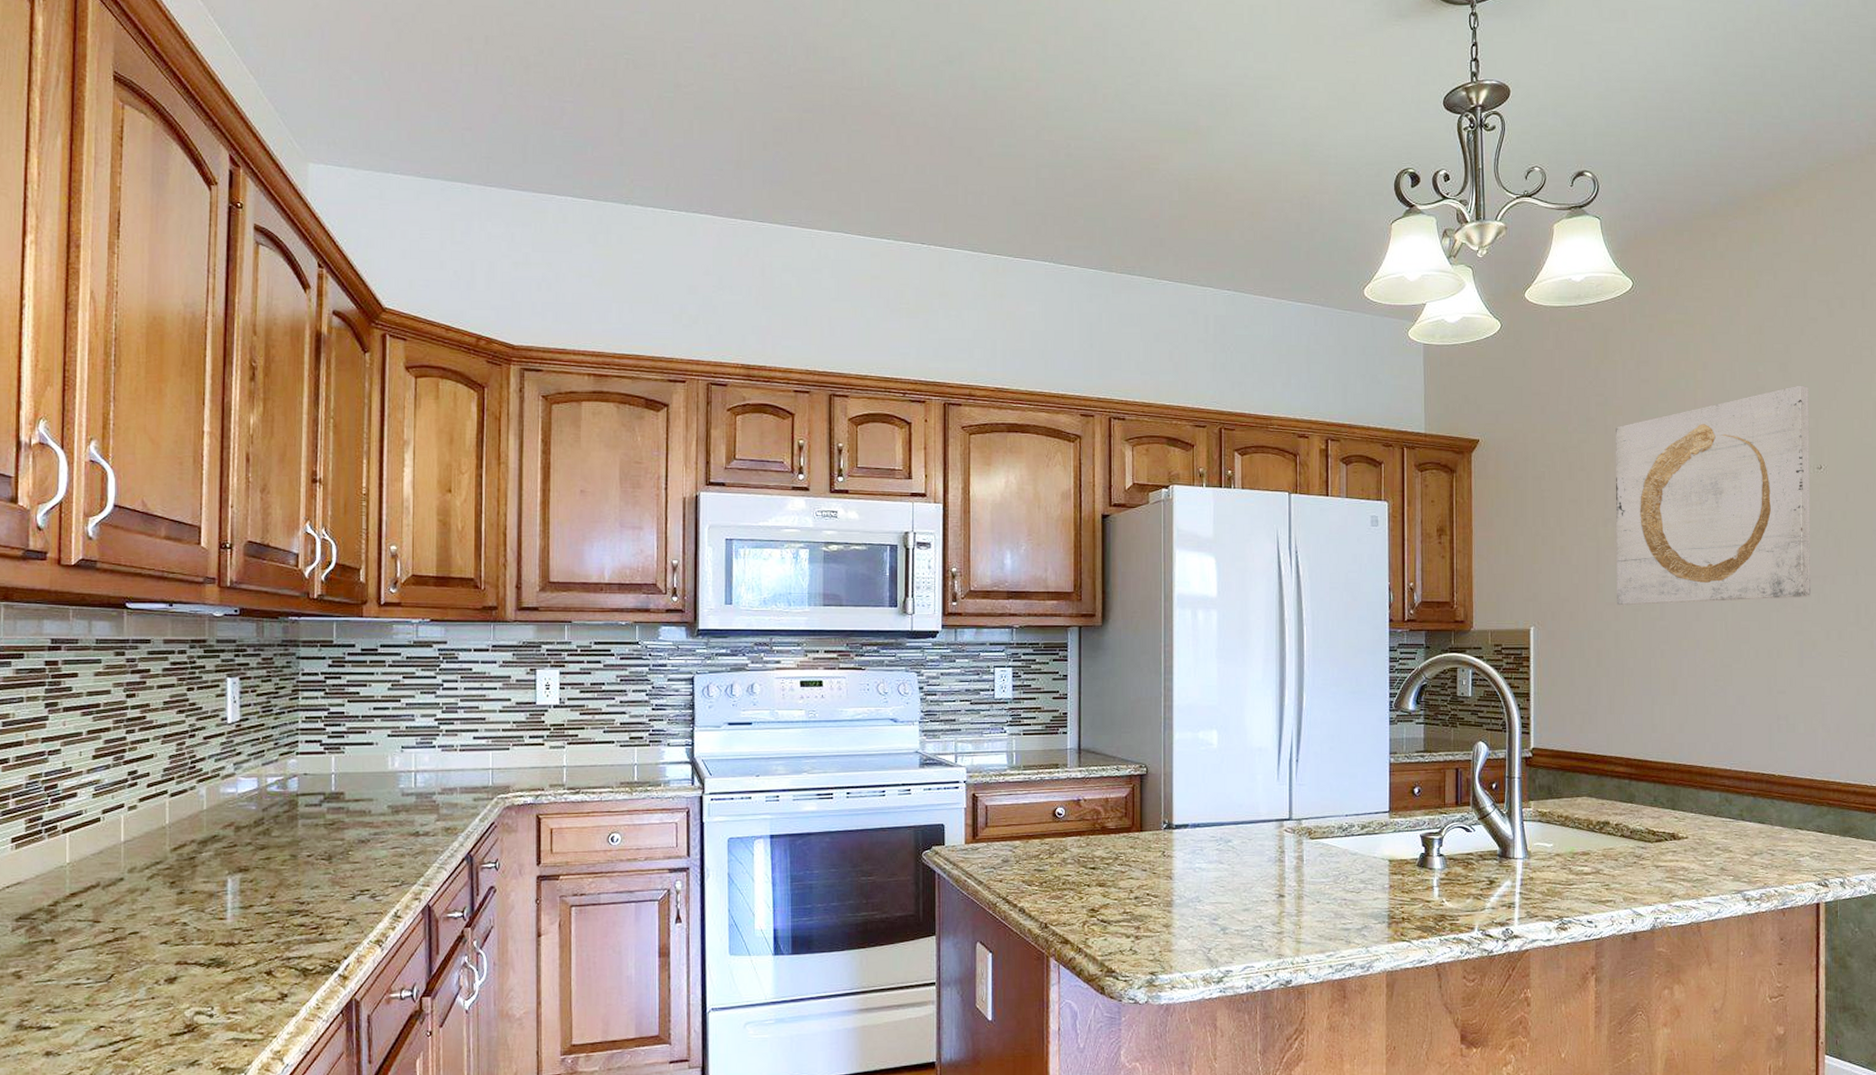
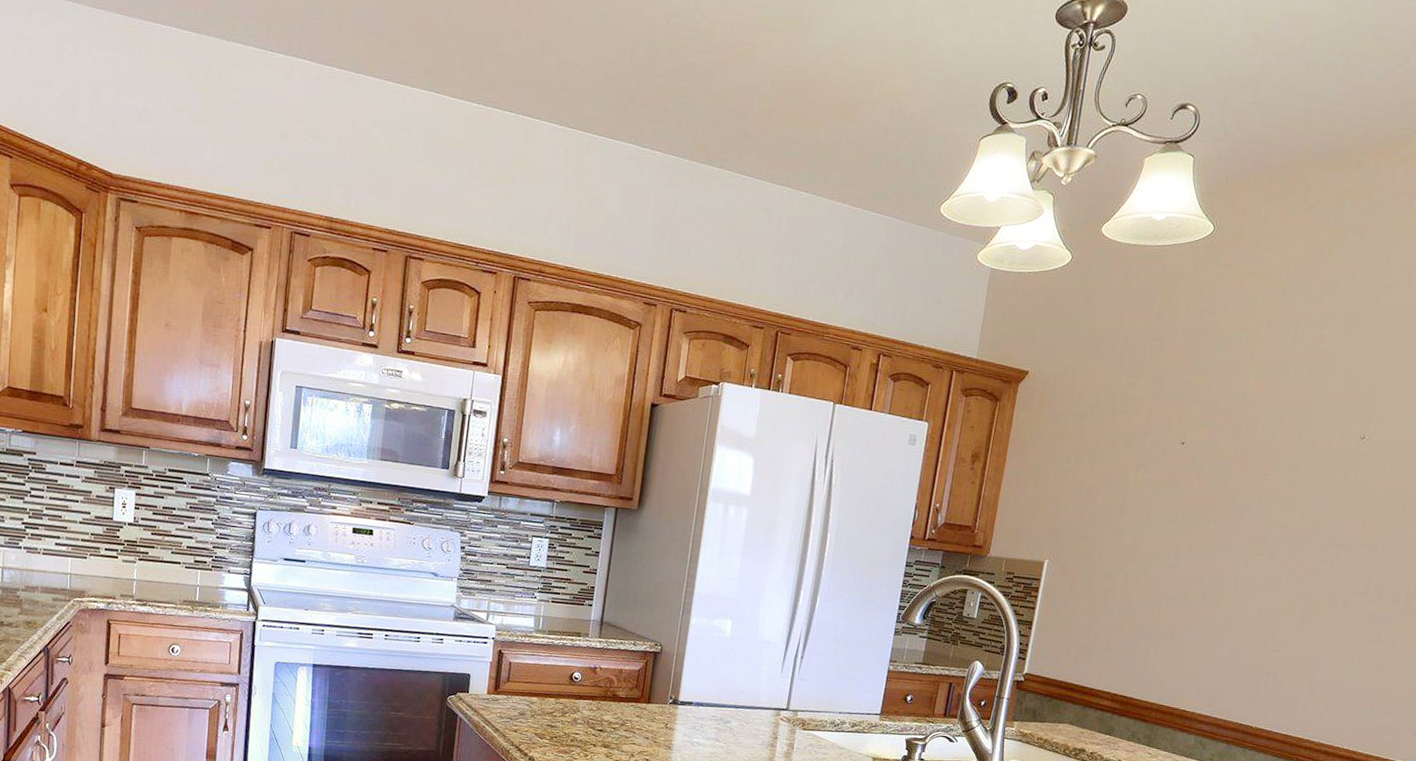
wall art: present [1616,385,1810,606] -> none [1133,352,1370,564]

